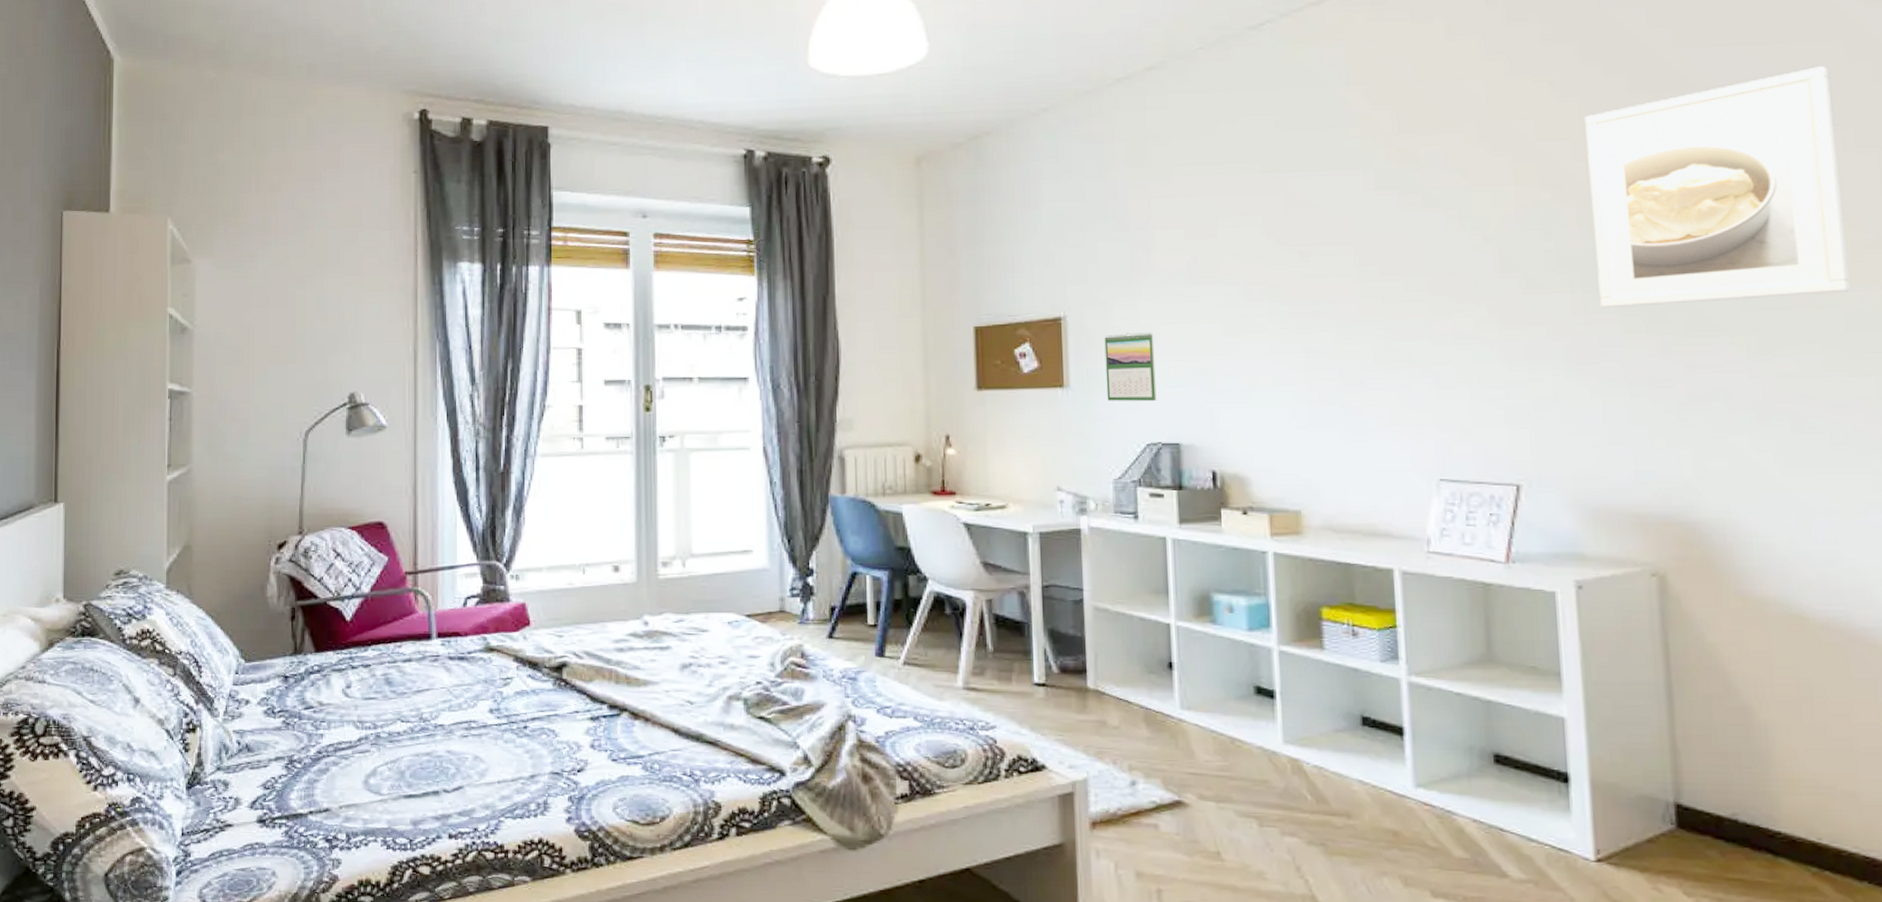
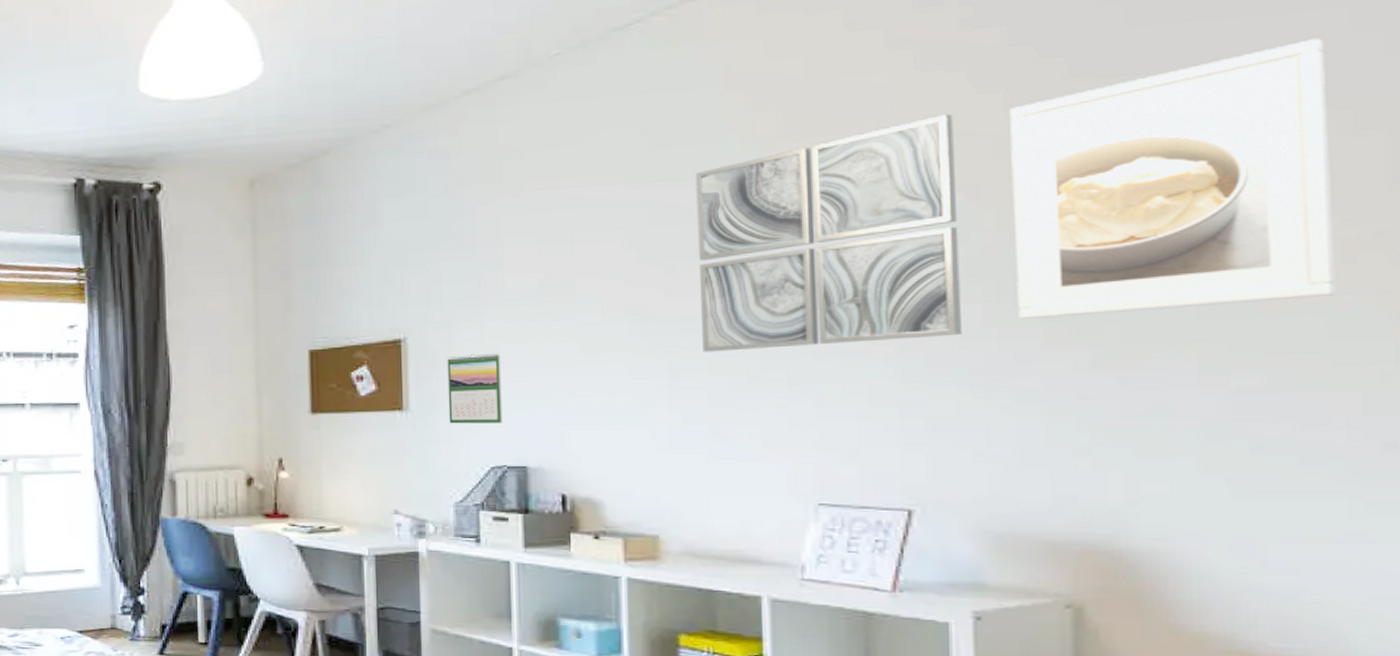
wall art: none [1323,119,1554,334] -> present [696,113,962,352]

